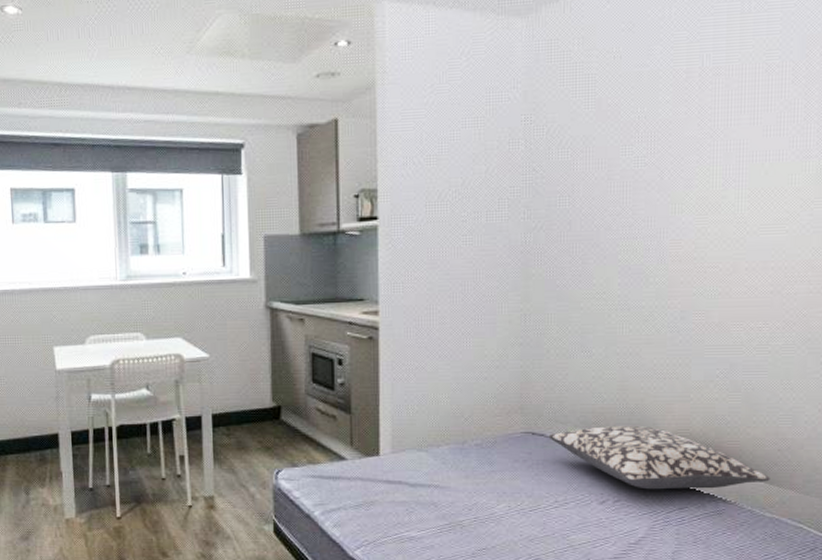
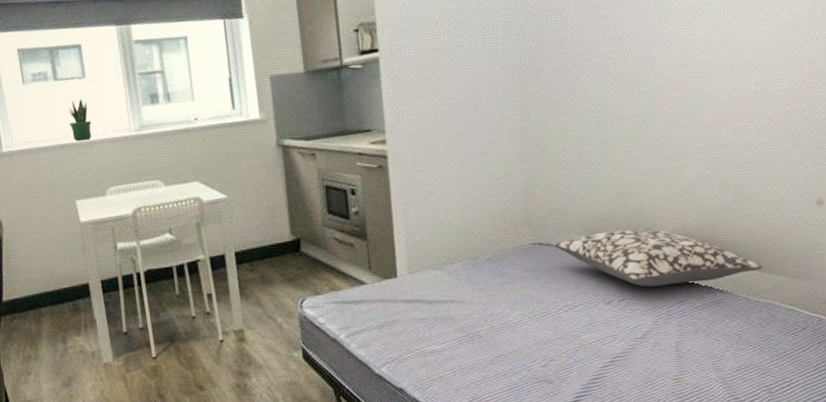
planter: none [55,244,77,287] -> present [68,99,92,142]

